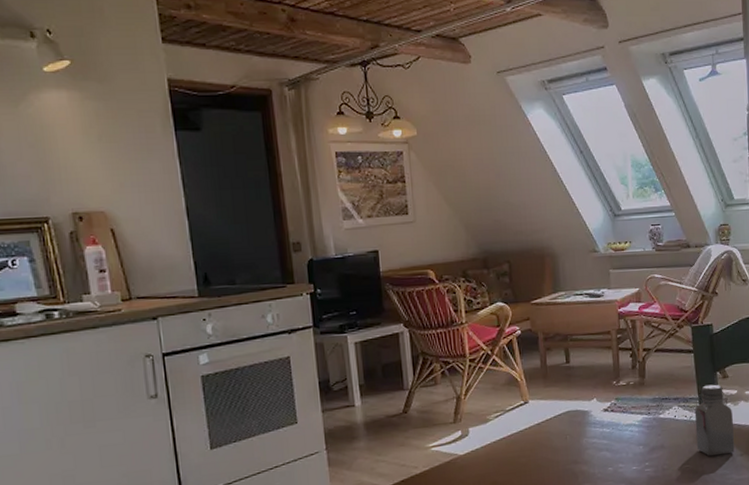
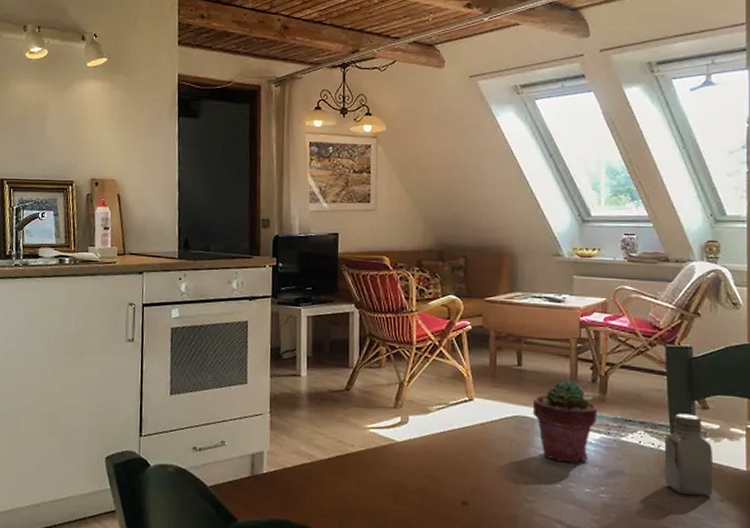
potted succulent: none [582,369,639,447] -> present [532,379,598,464]

